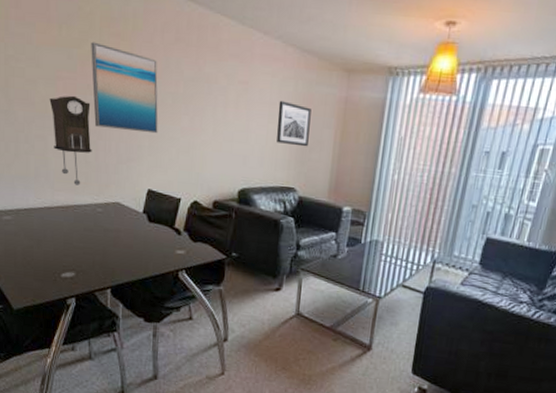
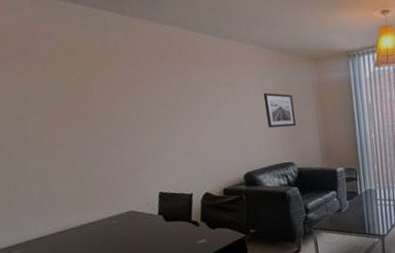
pendulum clock: present [49,95,92,185] -> none [43,123,97,205]
wall art: present [91,42,159,134] -> none [77,72,159,147]

